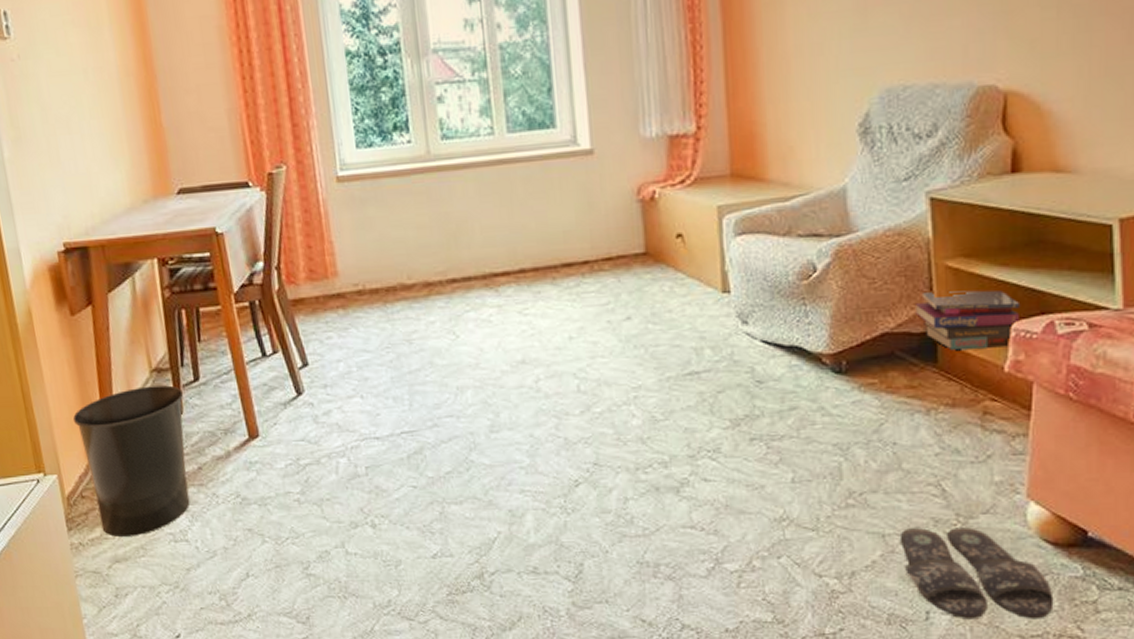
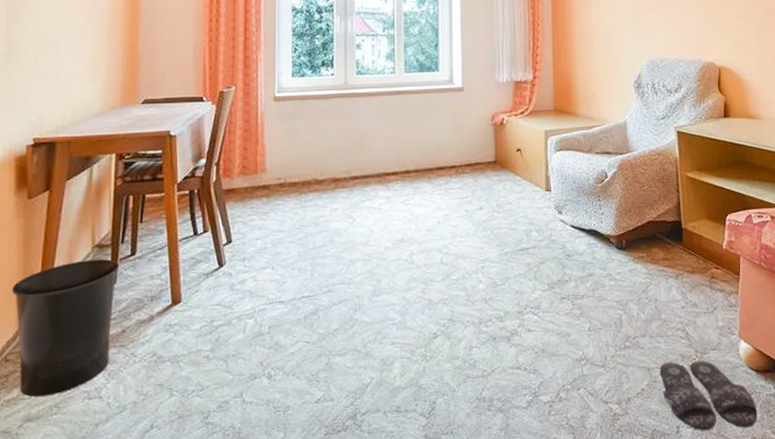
books: present [914,290,1021,351] -> none [668,193,732,234]

